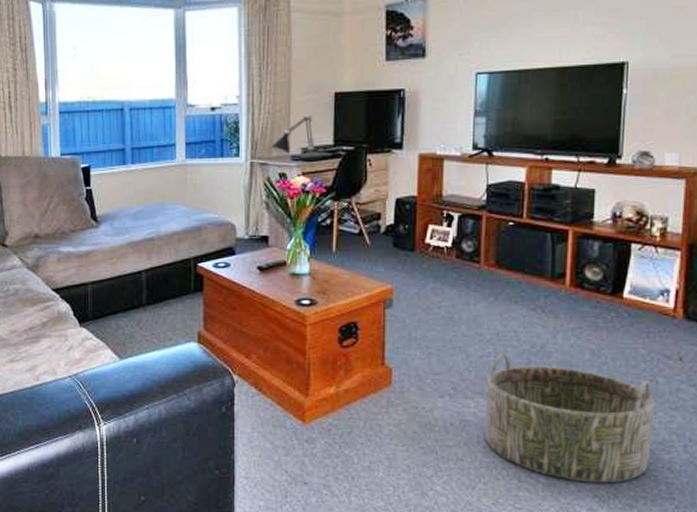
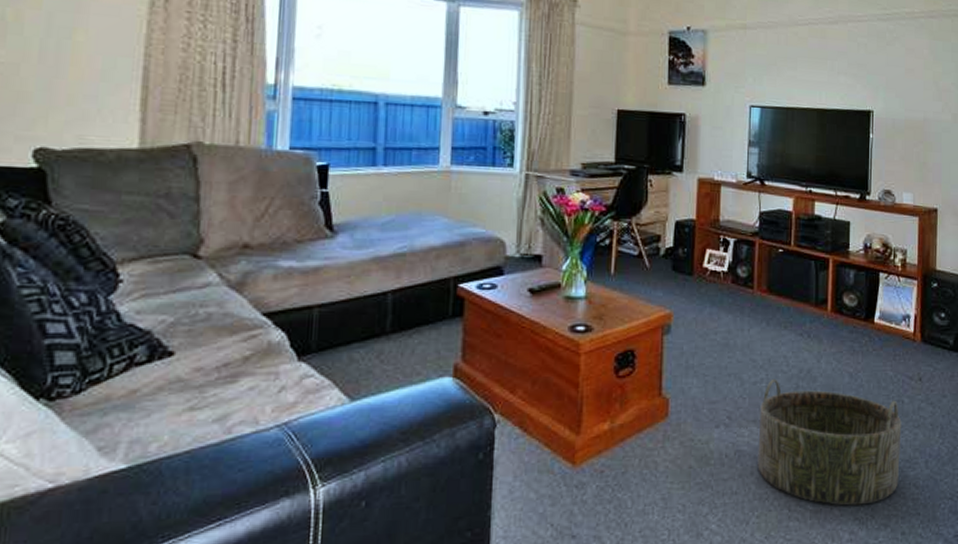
desk lamp: present [270,114,324,162] -> none [547,129,605,179]

